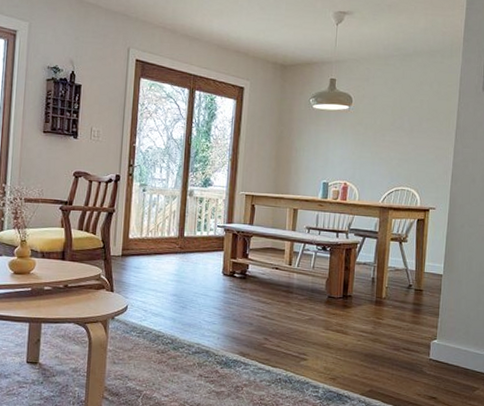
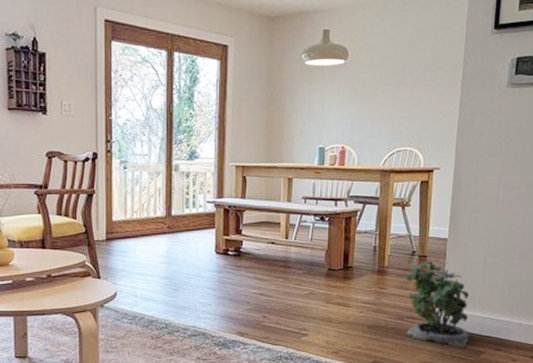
potted plant: none [402,295,465,383] -> present [406,261,470,348]

